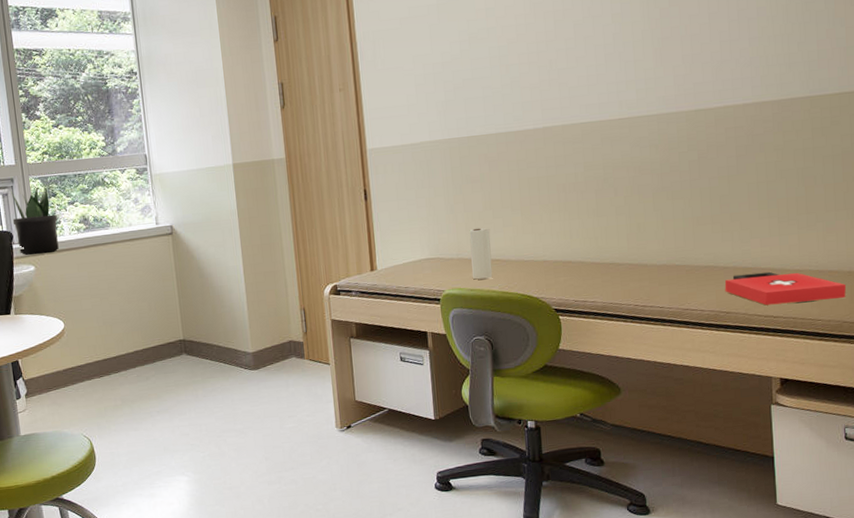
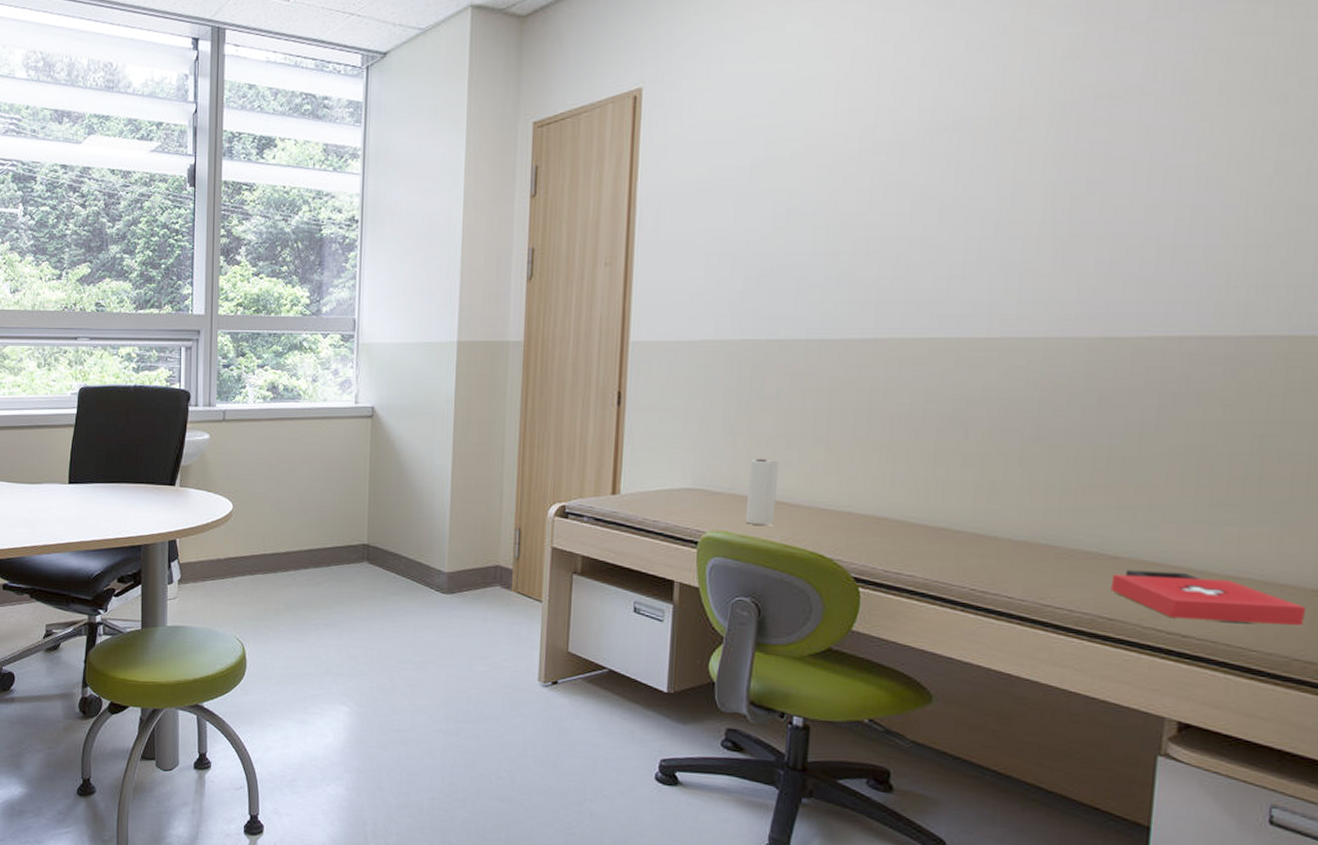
planter: present [10,185,59,256] -> none [192,341,243,422]

